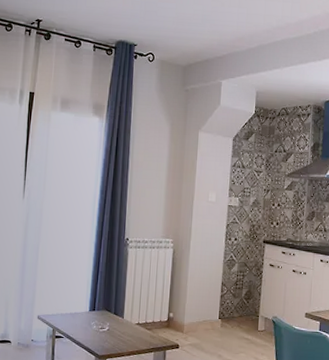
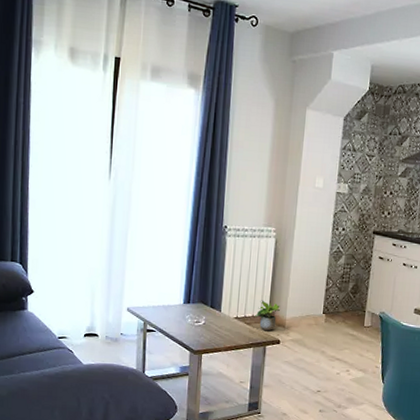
potted plant: none [155,306,178,335] -> present [255,300,280,330]

